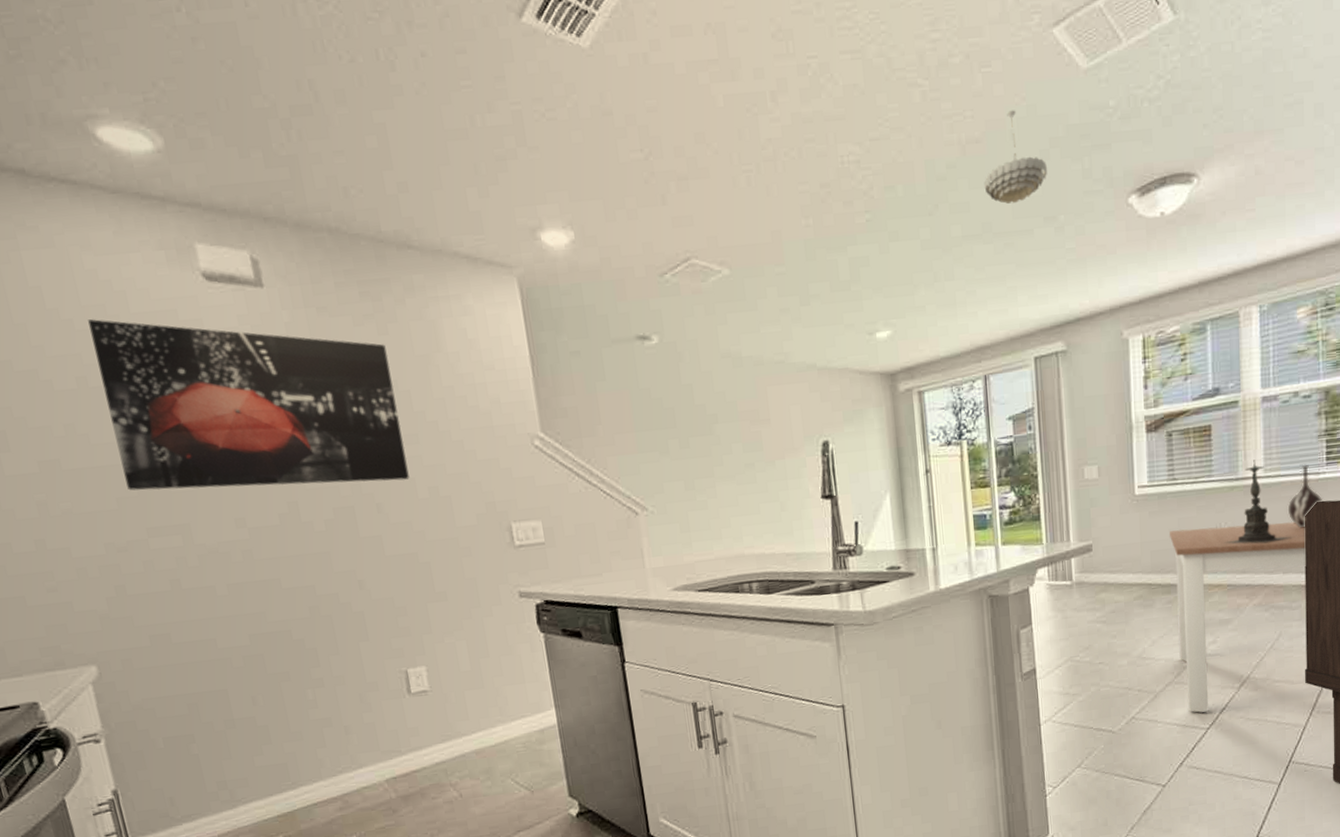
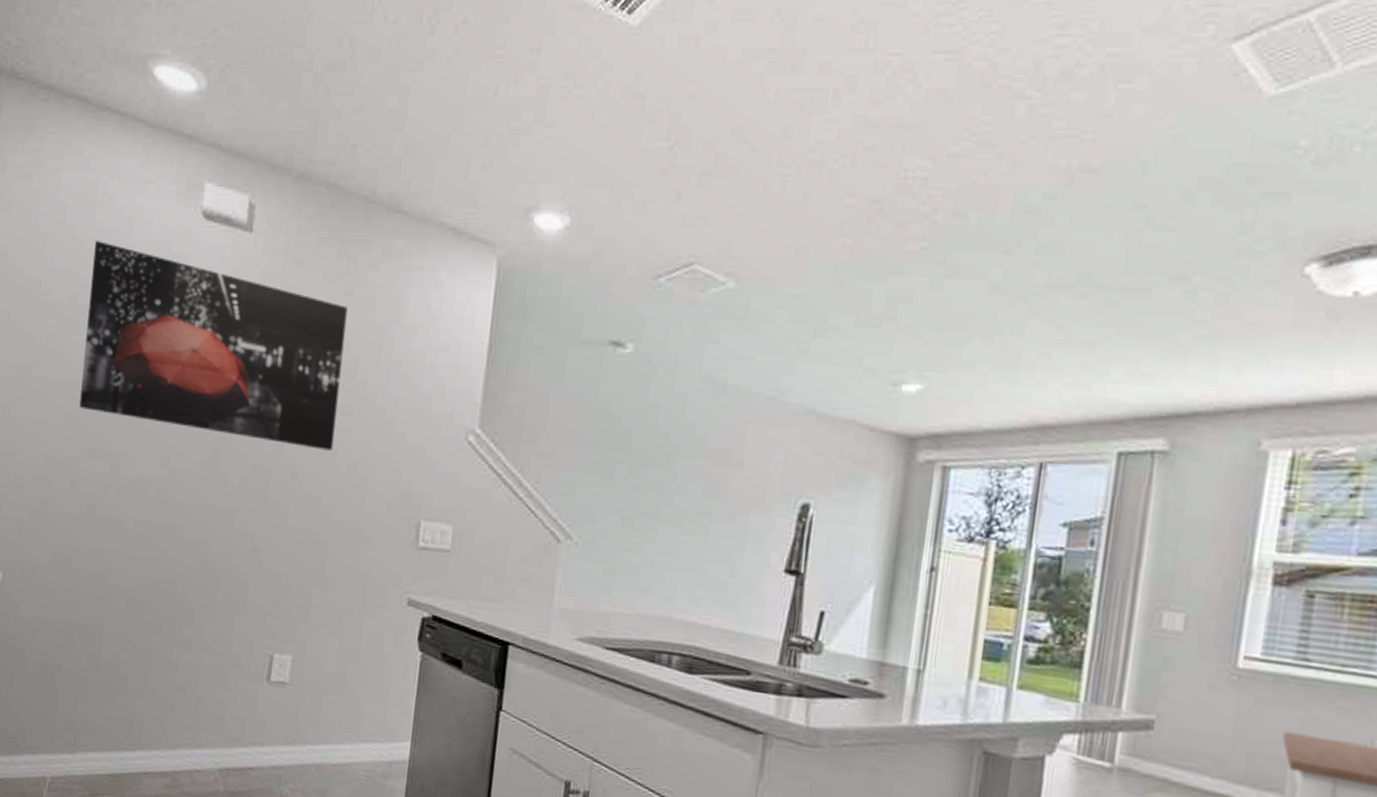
chandelier: present [984,110,1047,204] -> none [1090,138,1188,252]

